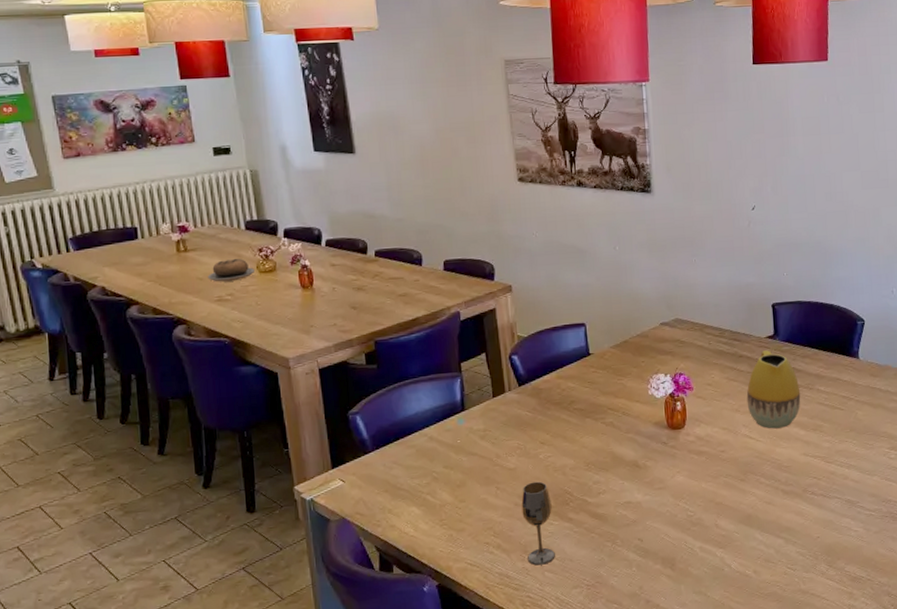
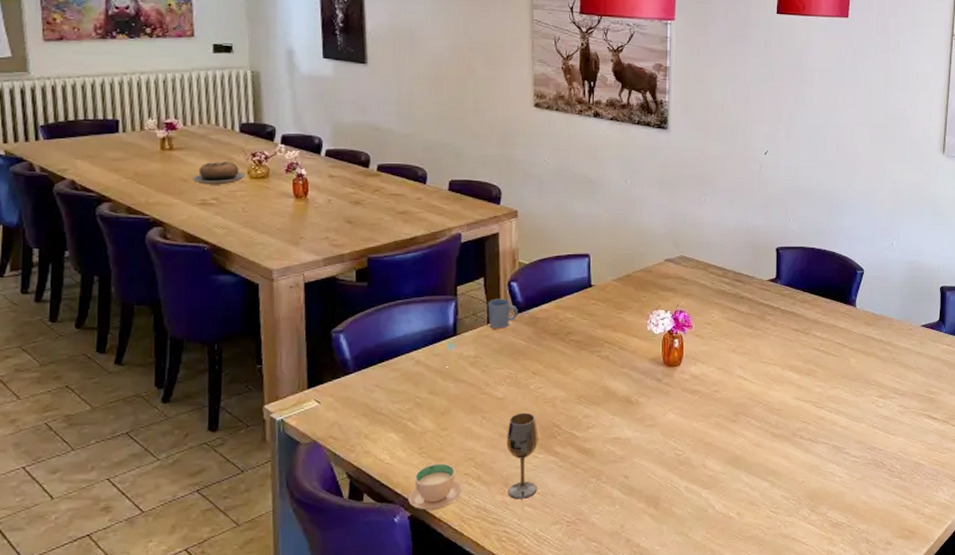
cup: none [434,533,485,580] -> present [408,463,463,511]
mug: none [491,371,521,403] -> present [487,298,518,330]
pitcher: present [746,350,801,429] -> none [744,293,797,372]

